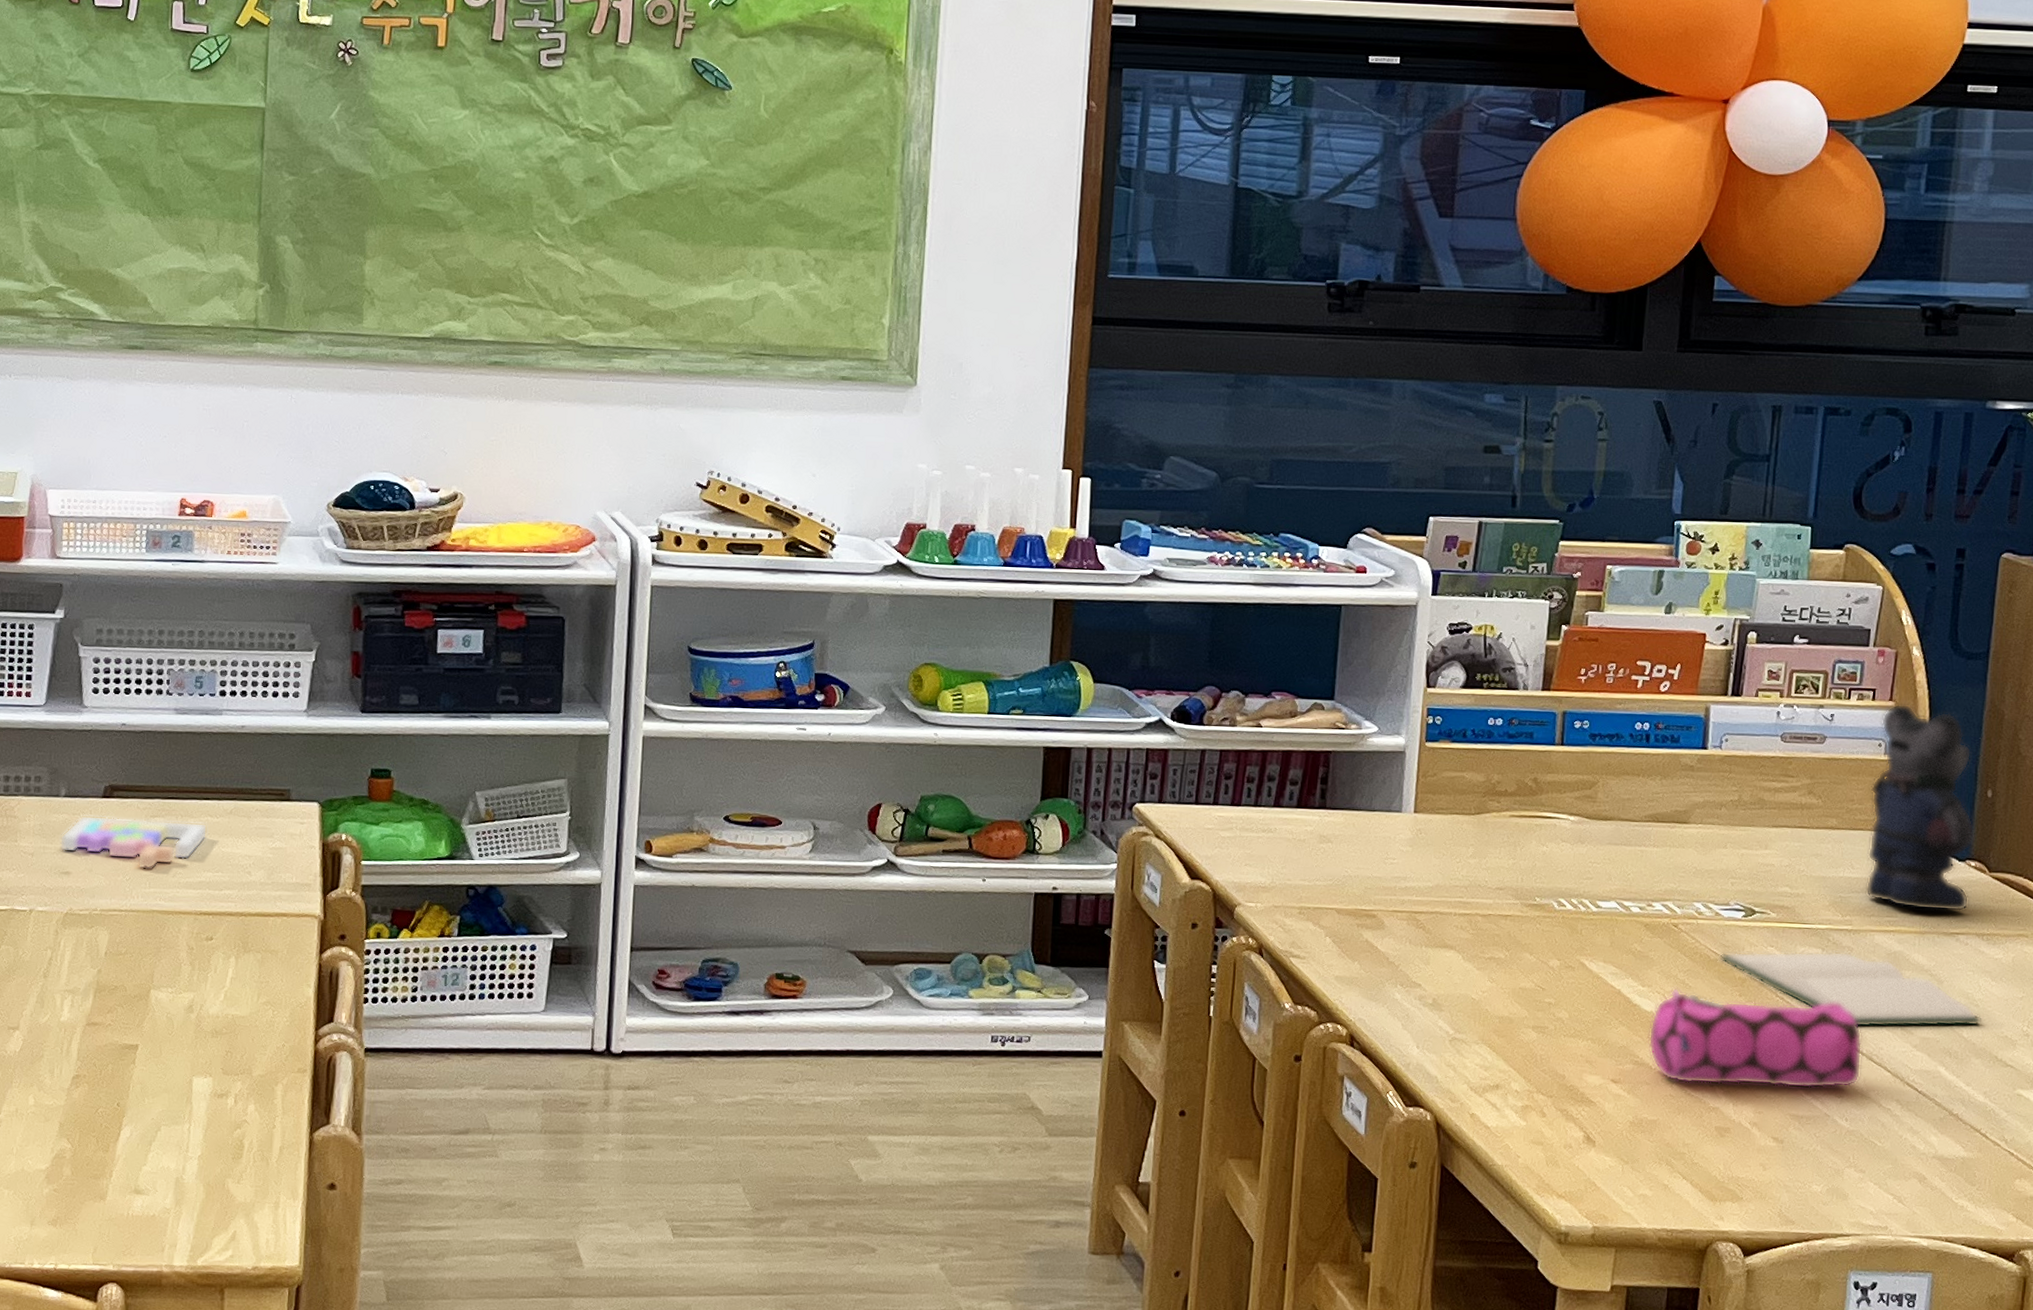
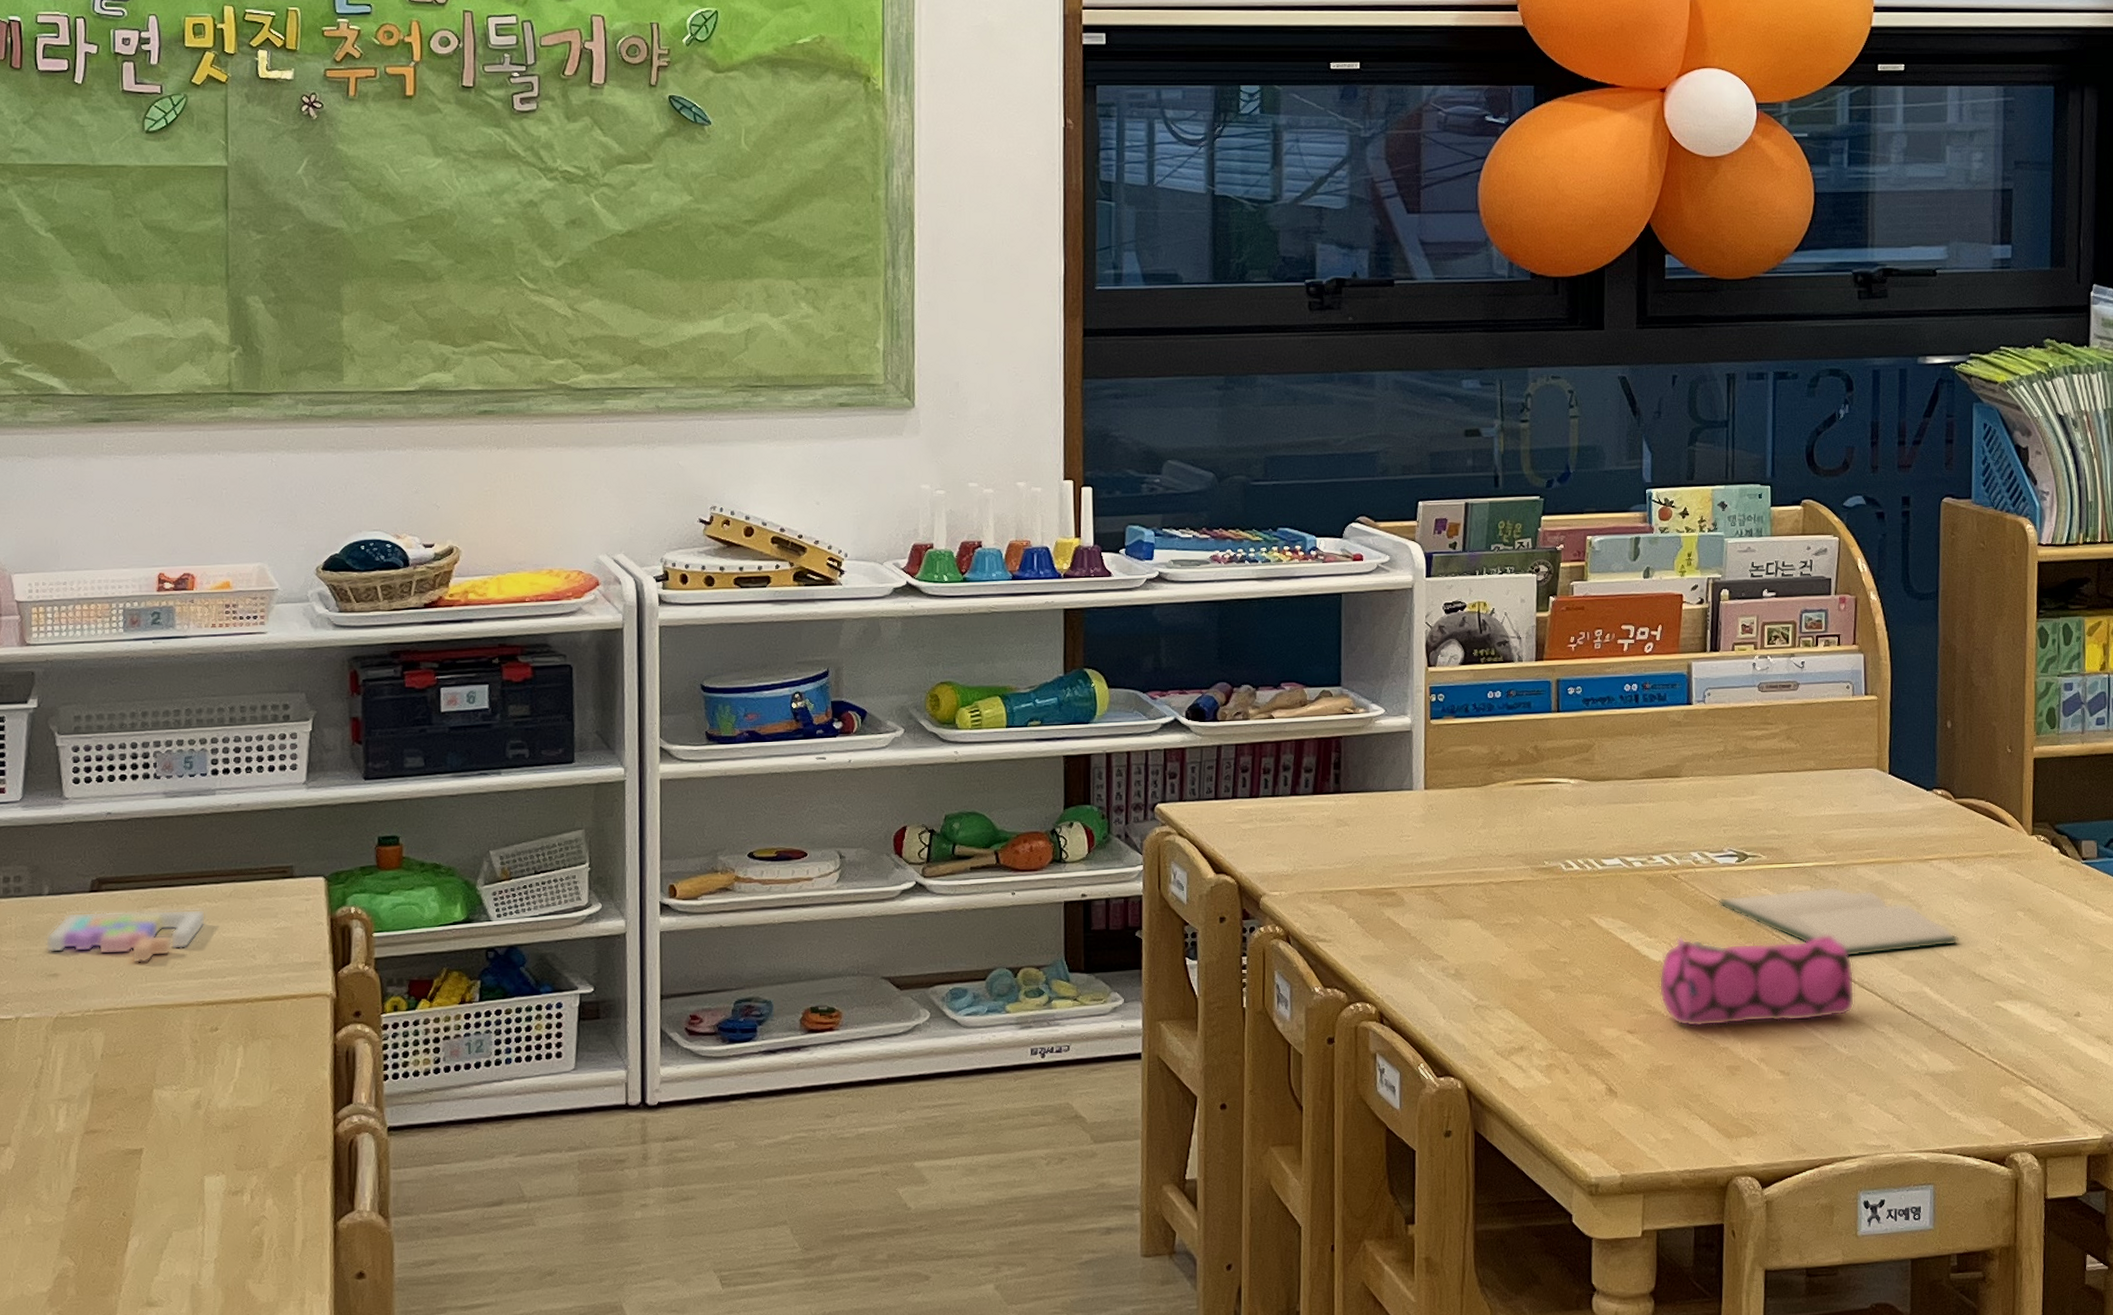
bear: present [1865,703,1975,926] -> none [1842,646,1940,854]

